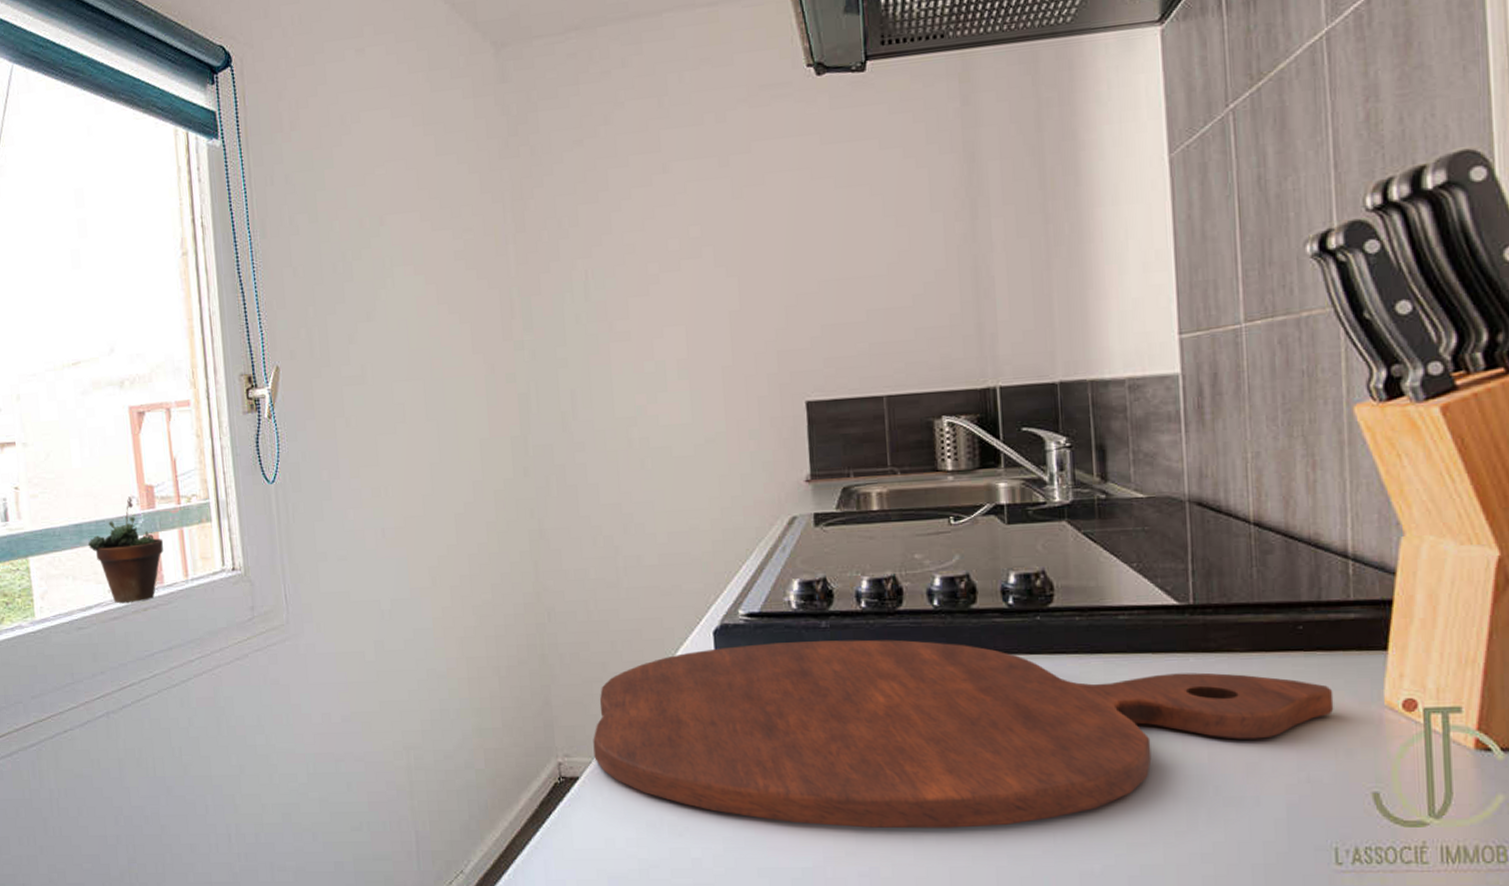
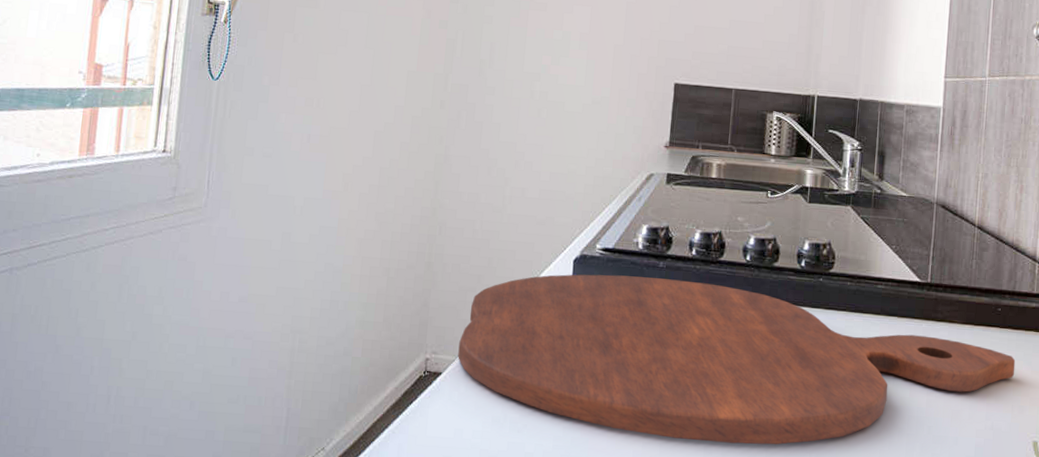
succulent plant: present [87,496,164,604] -> none [26,71,102,169]

